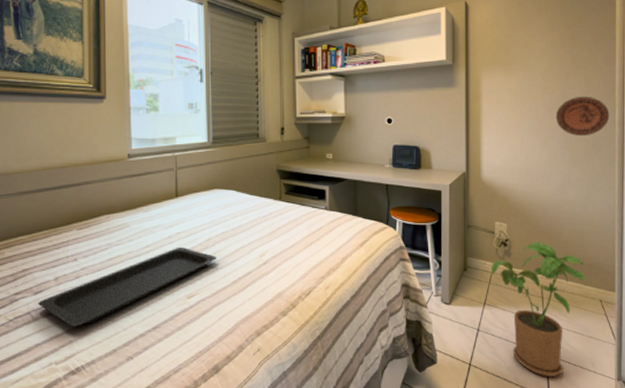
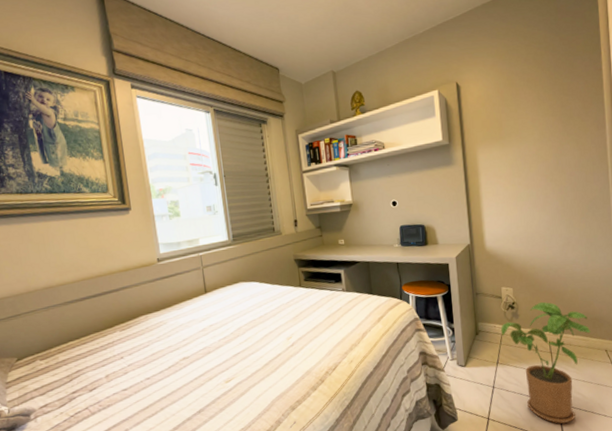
serving tray: present [38,246,217,327] -> none [94,337,248,417]
decorative plate: present [555,96,610,137] -> none [551,161,603,200]

